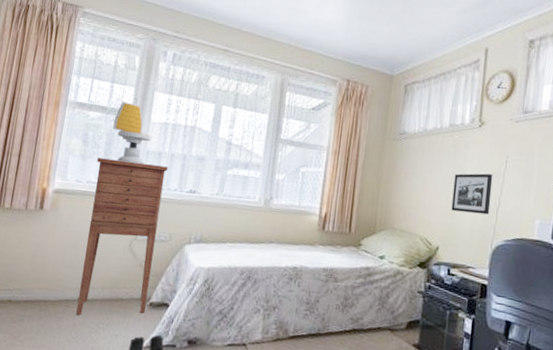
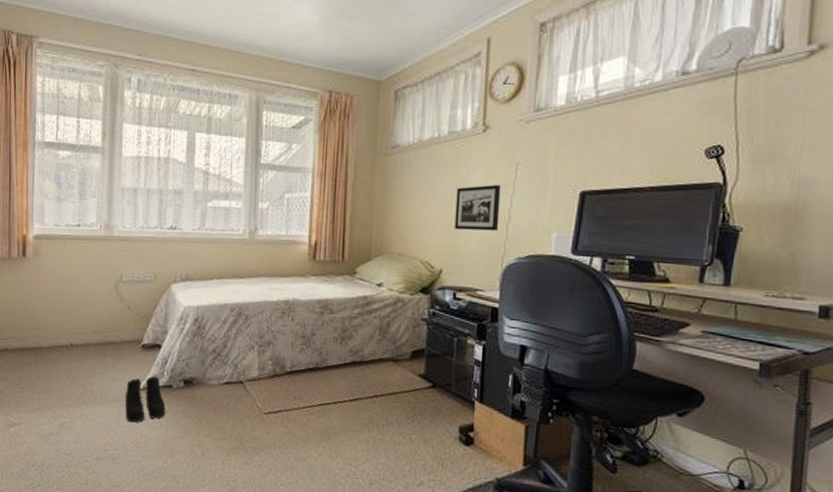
cabinet: present [76,158,168,315] -> none [71,199,146,360]
chair: present [113,102,152,164] -> none [84,137,125,202]

